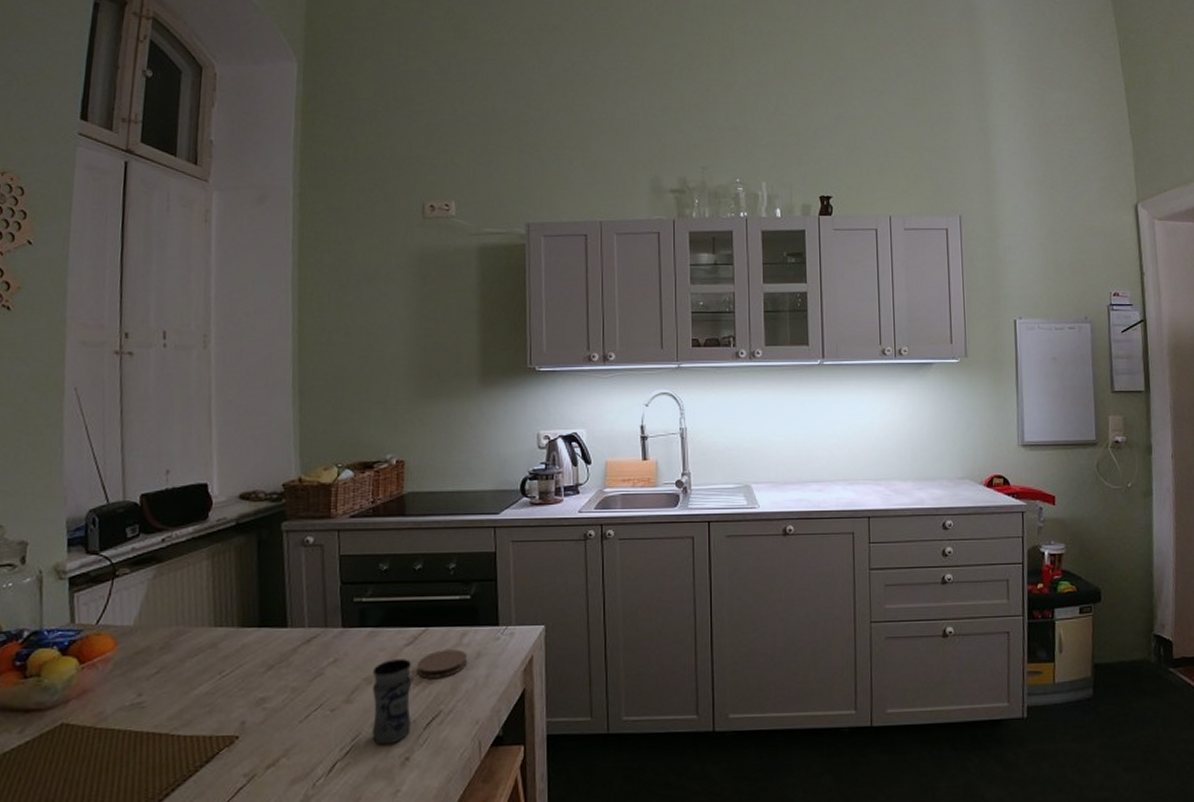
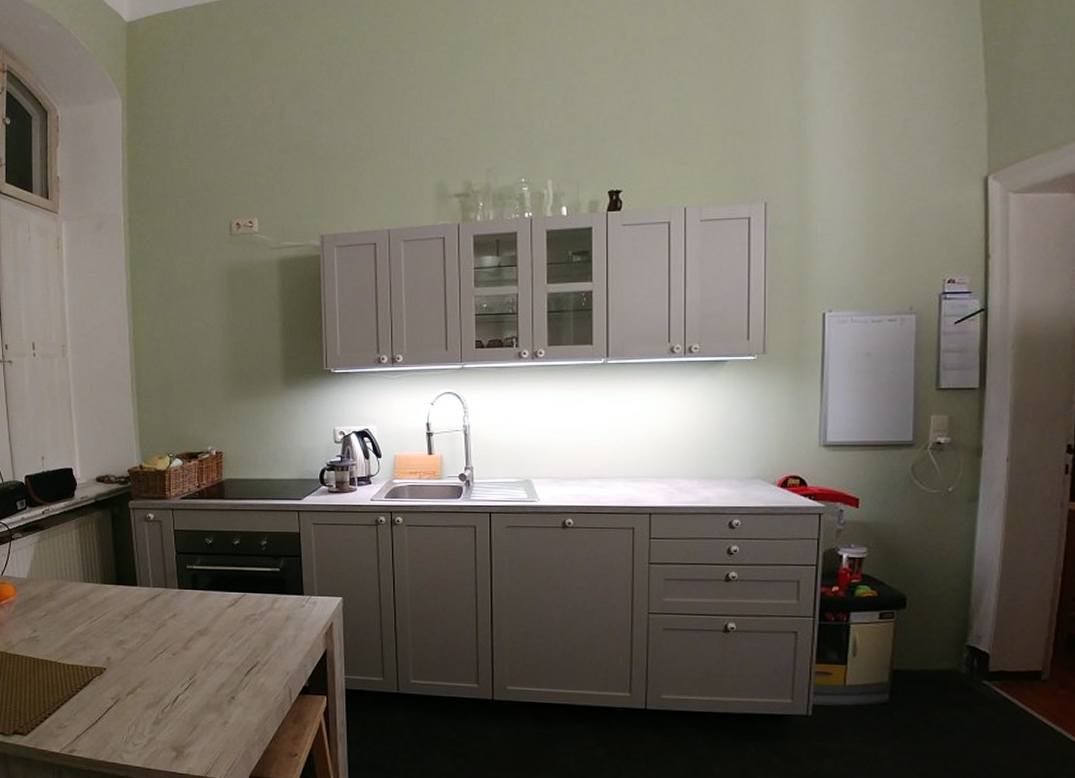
jar: present [372,659,412,745] -> none [203,617,235,685]
coaster: present [417,649,468,678] -> none [238,612,279,635]

